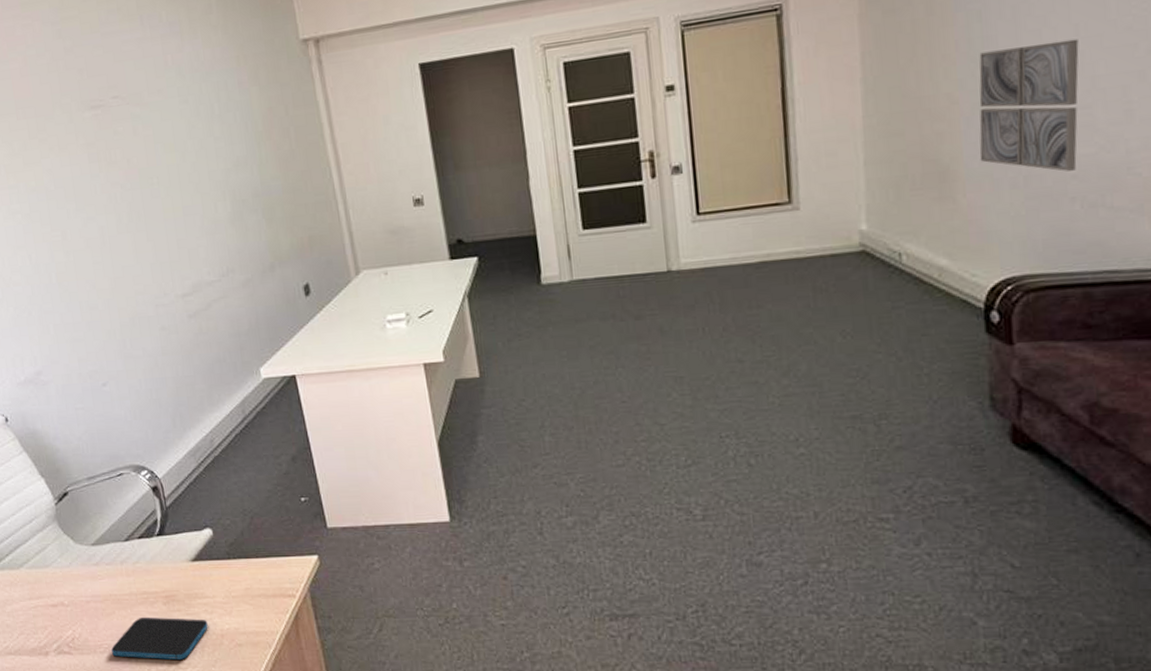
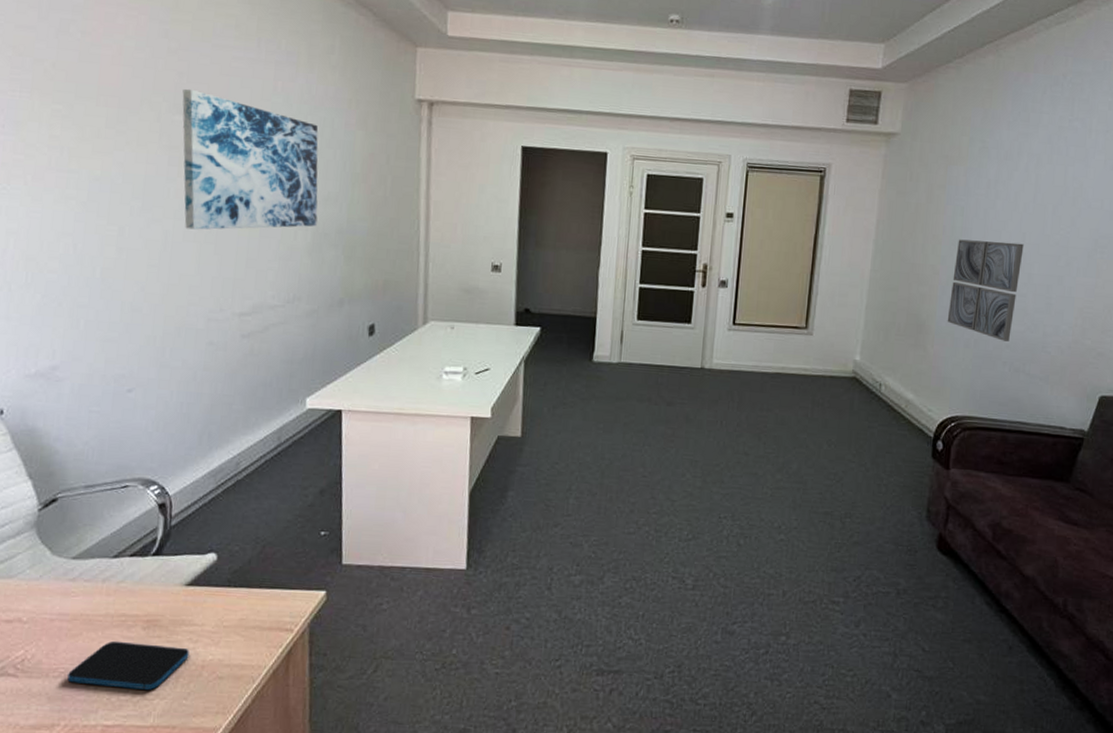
wall art: none [85,83,233,221] -> present [182,88,319,230]

